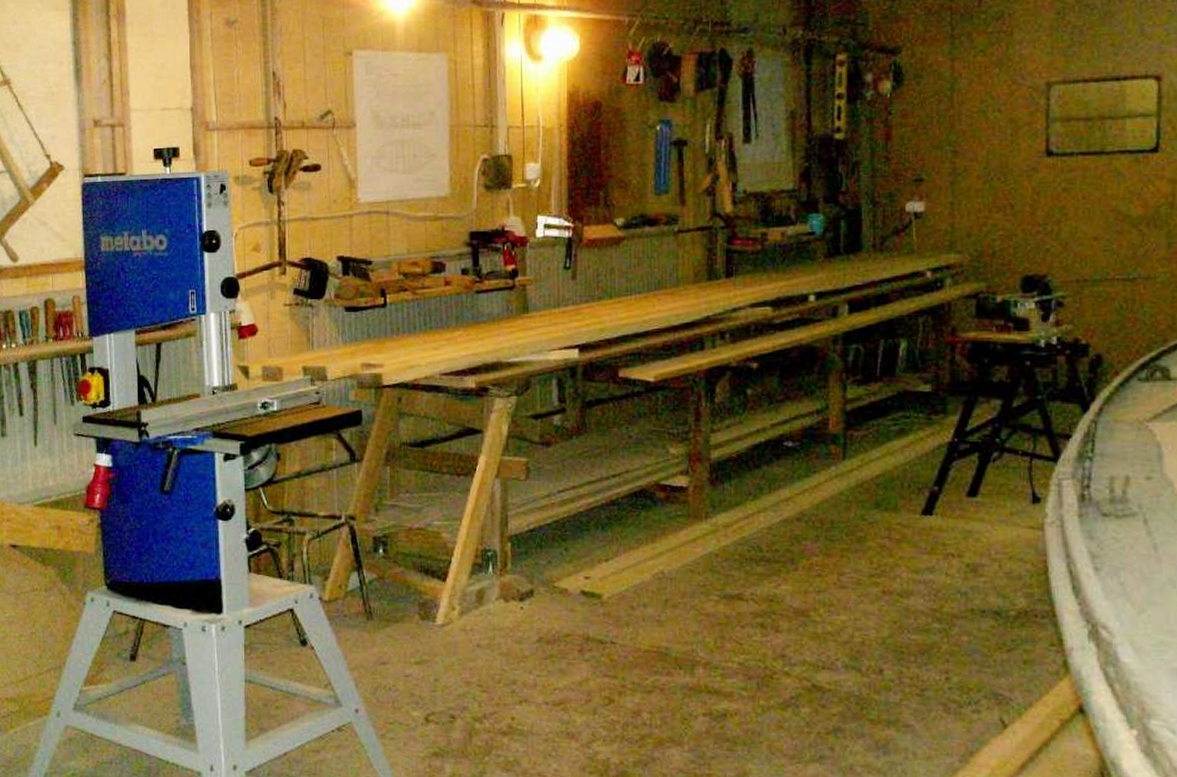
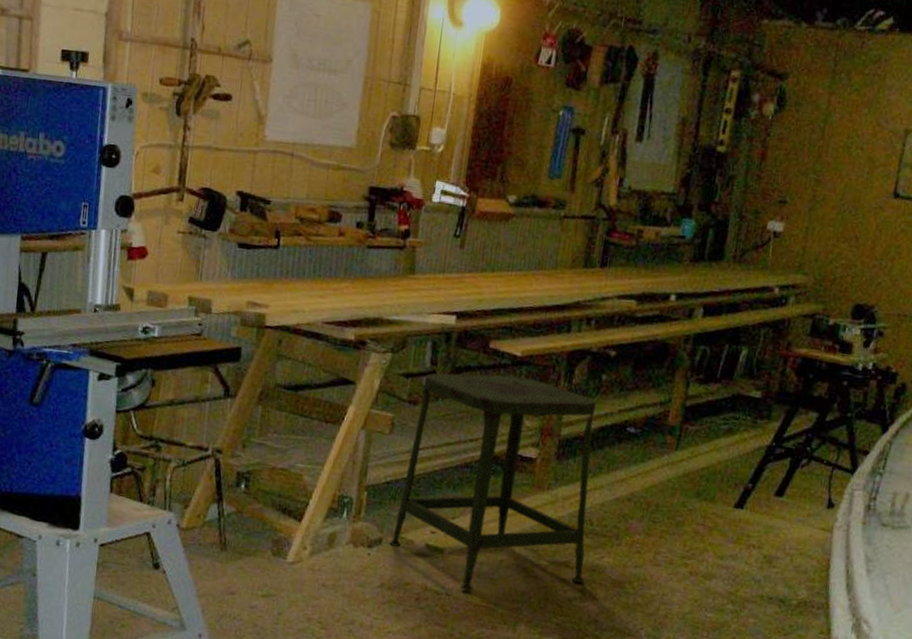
stool: none [542,403,762,636] -> present [389,373,596,591]

